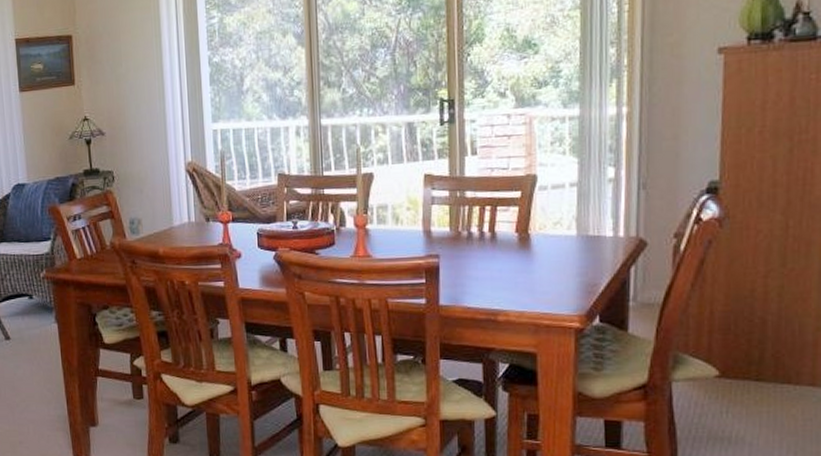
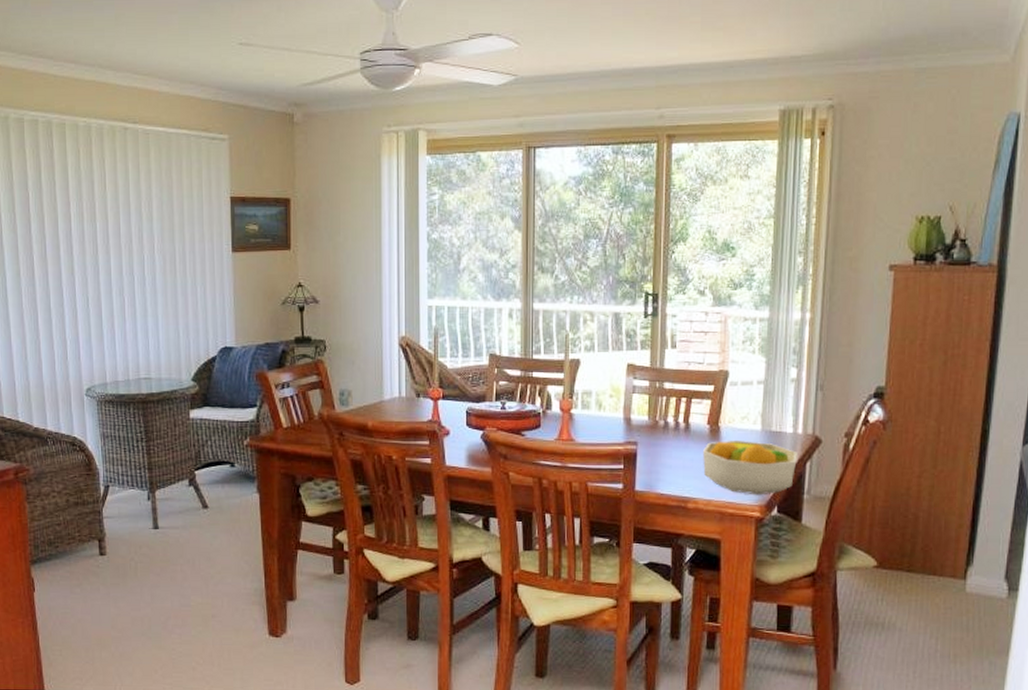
fruit bowl: none [511,246,620,305] -> present [702,439,797,495]

